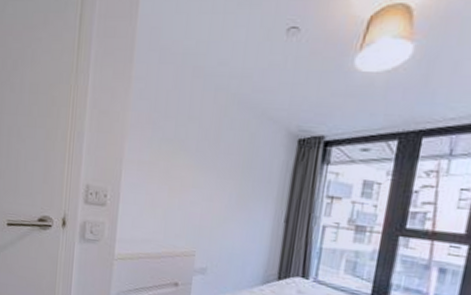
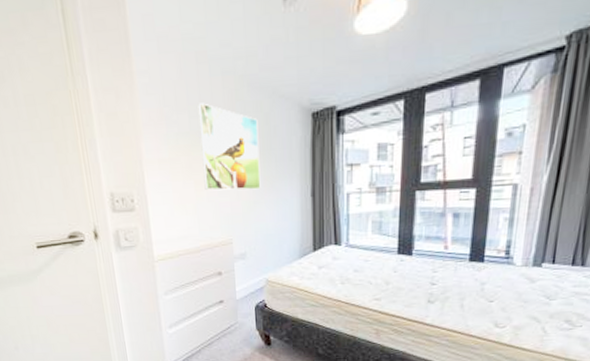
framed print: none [177,114,242,206] -> present [197,103,261,191]

